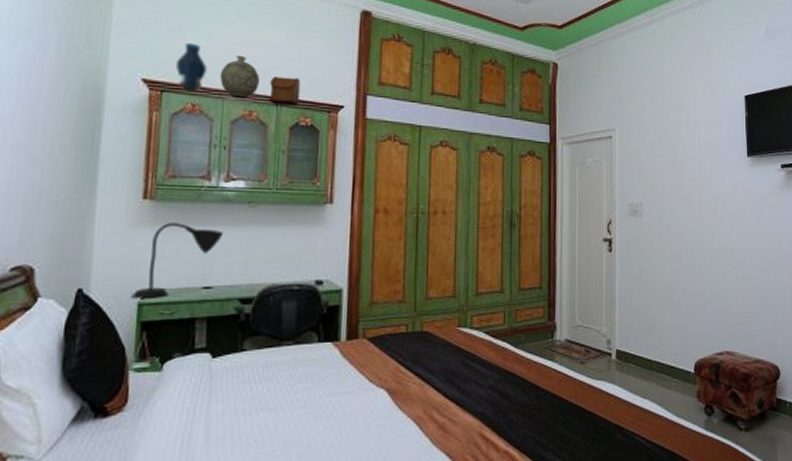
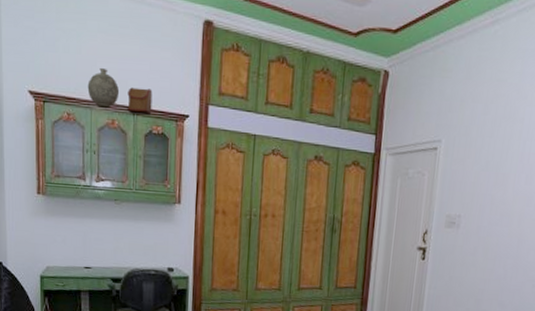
desk lamp: present [130,223,224,300] -> none [34,214,98,274]
vase: present [175,42,207,92] -> none [52,56,77,103]

